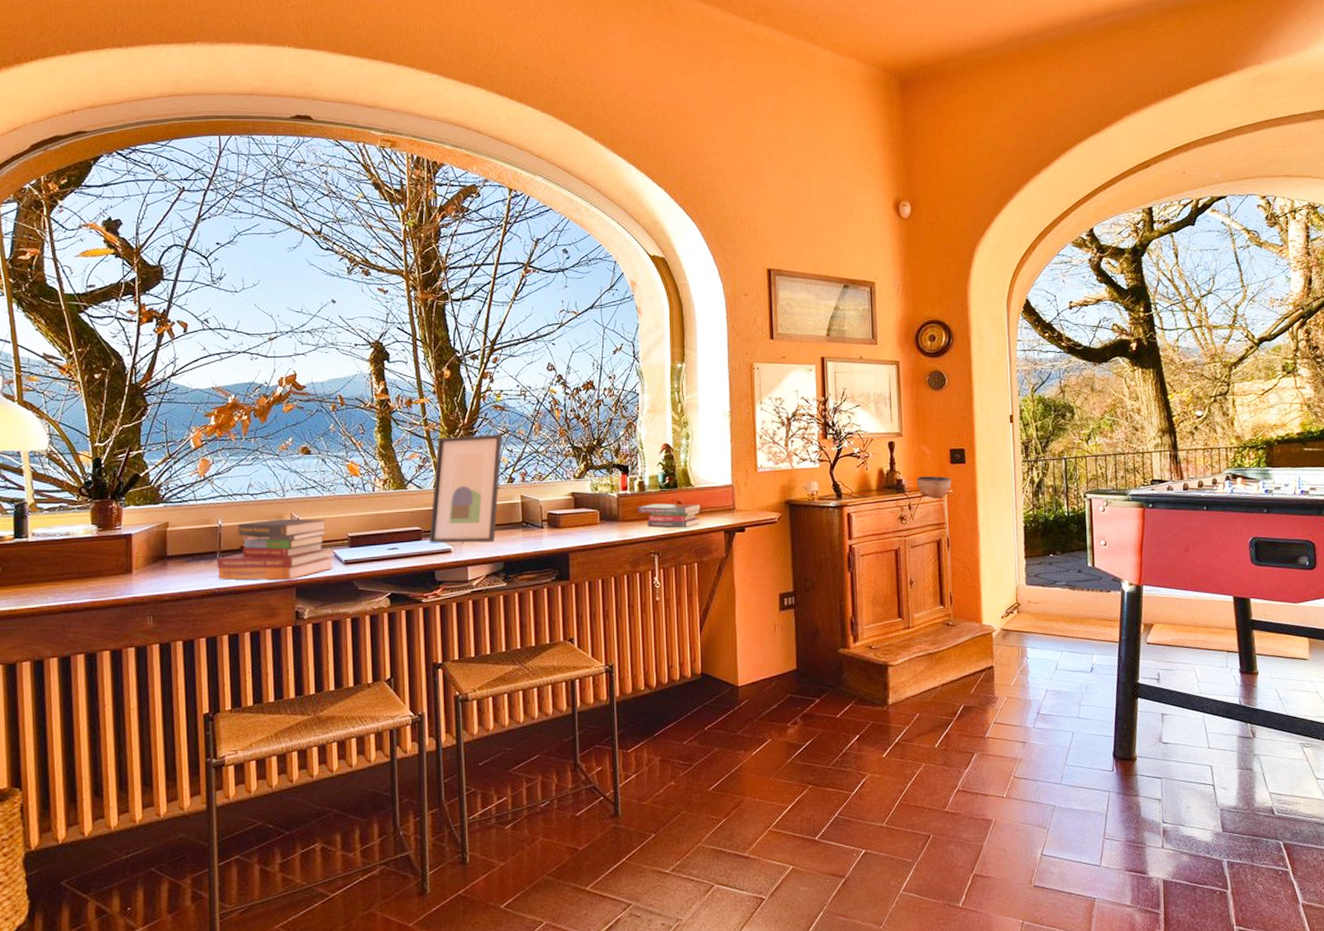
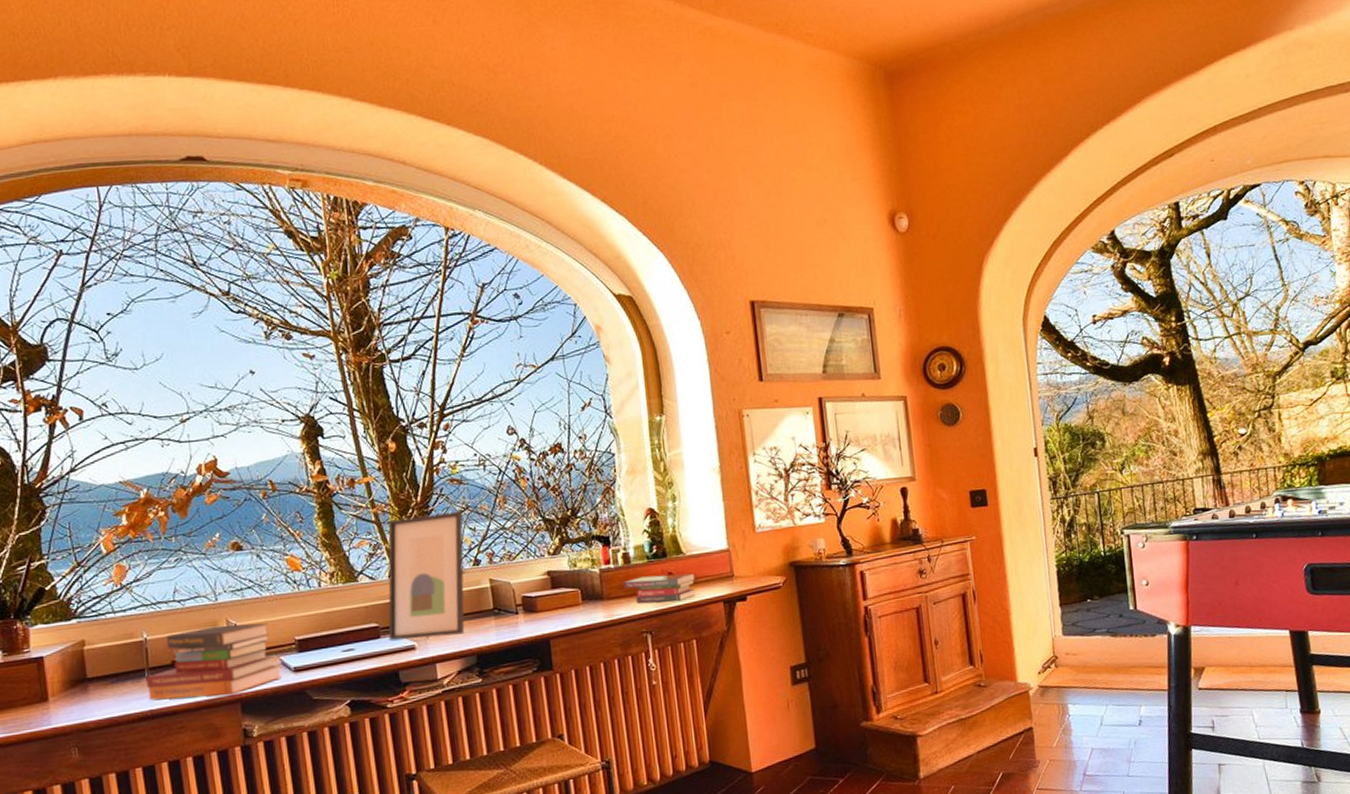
bowl: present [916,476,952,498] -> none [934,522,974,547]

